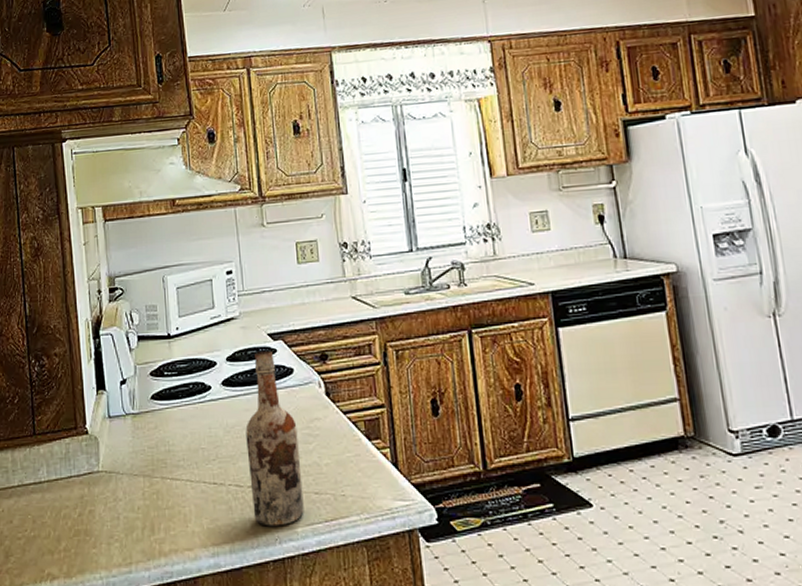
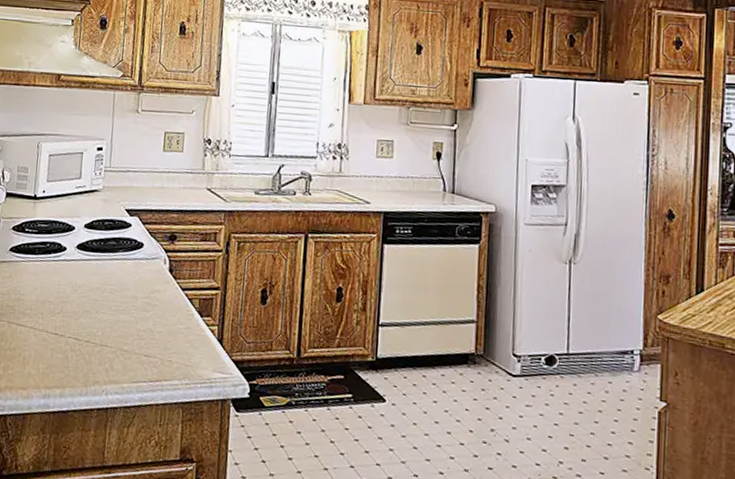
wine bottle: present [245,350,304,526] -> none [86,223,139,380]

